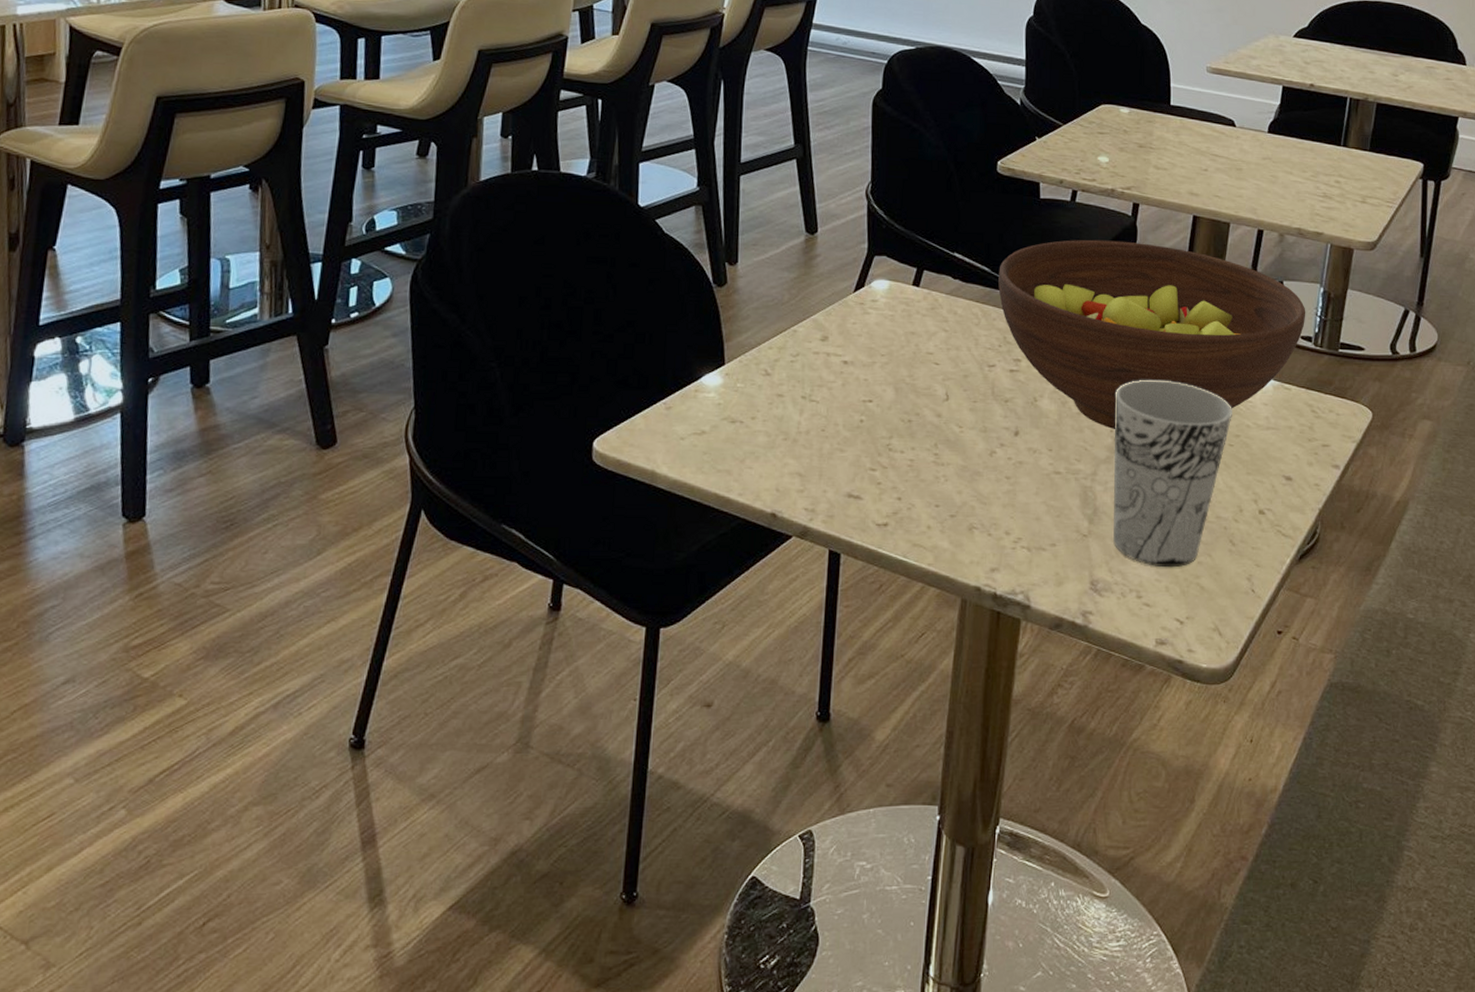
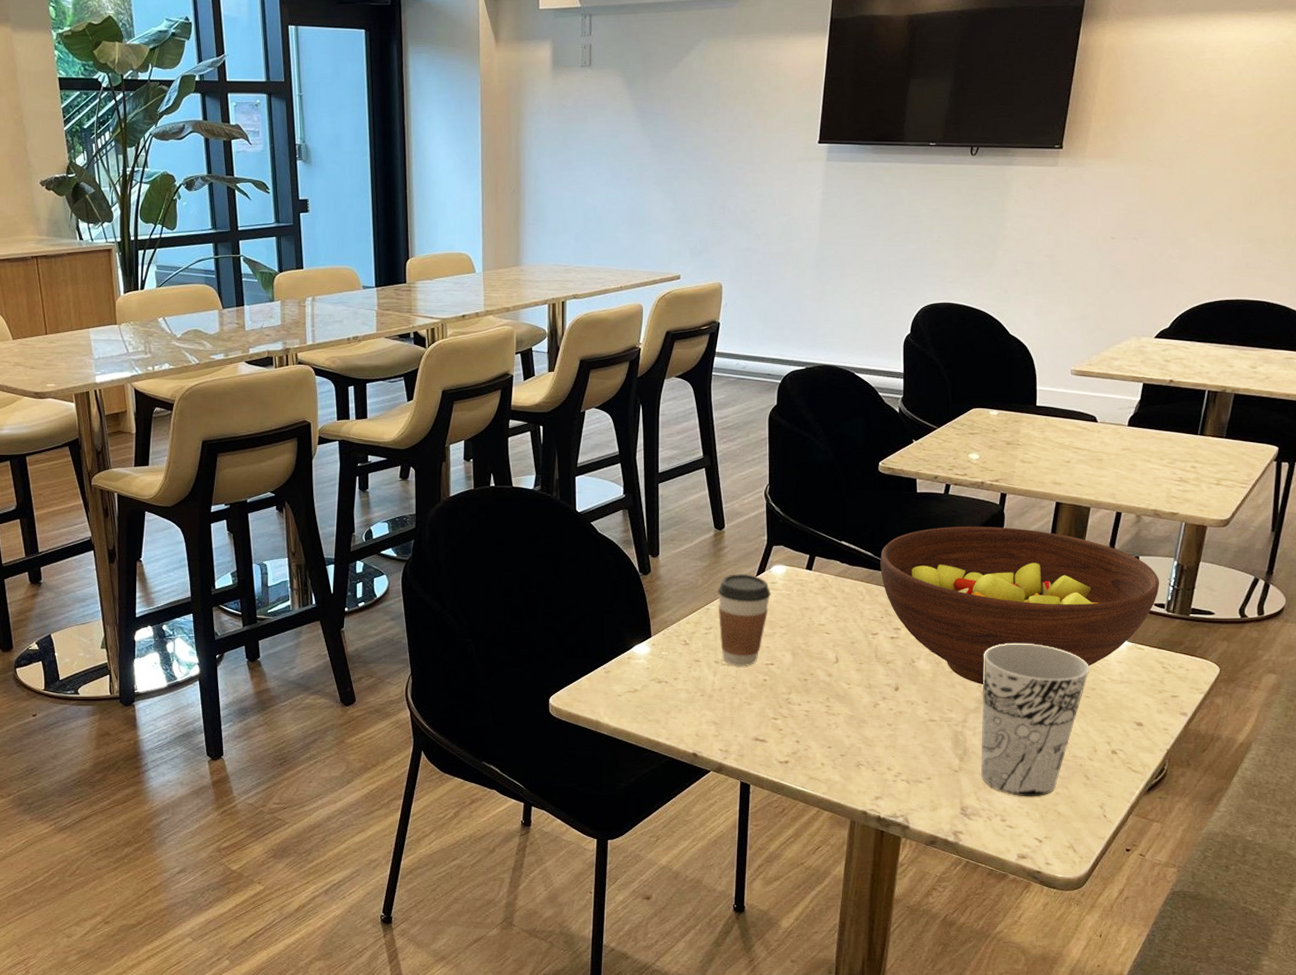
coffee cup: none [807,289,871,404] -> present [717,574,771,667]

